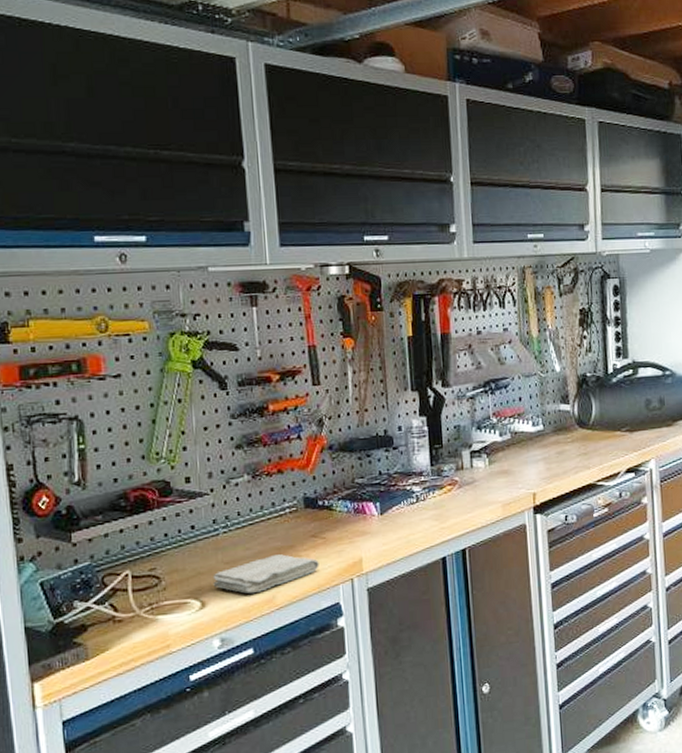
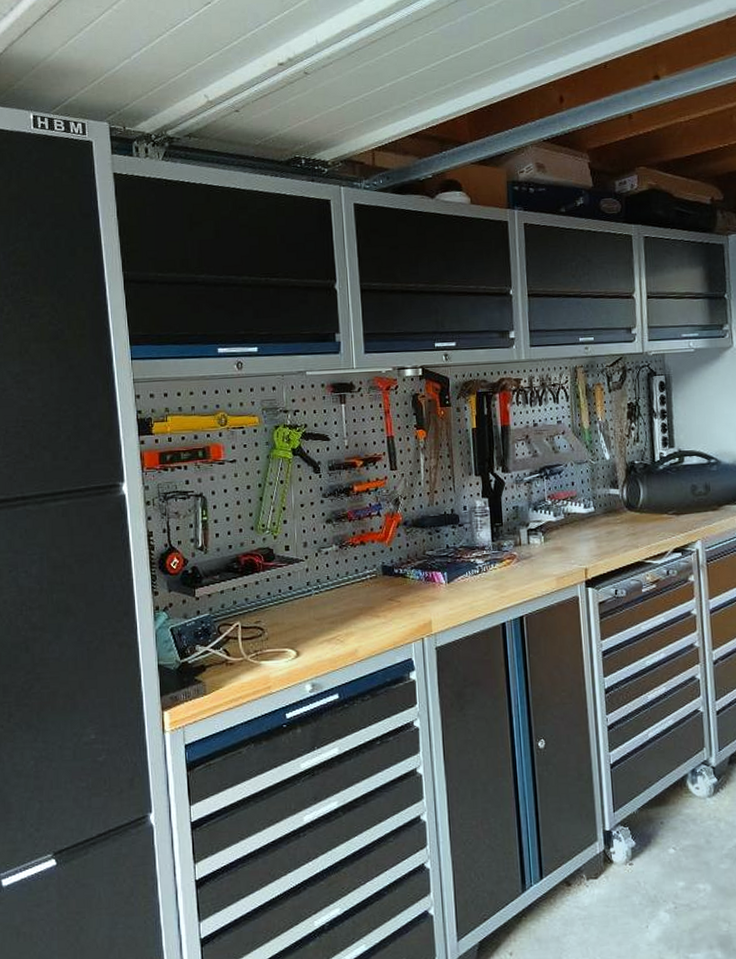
washcloth: present [212,554,319,594] -> none [306,614,395,647]

